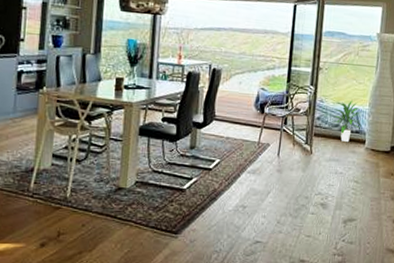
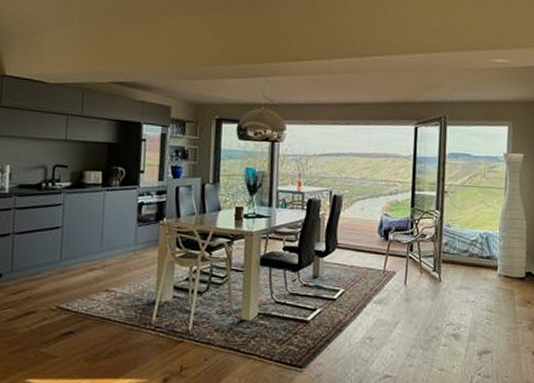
indoor plant: present [332,100,362,142] -> none [460,224,493,268]

